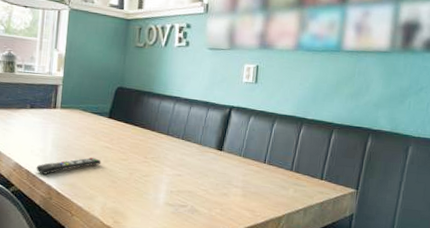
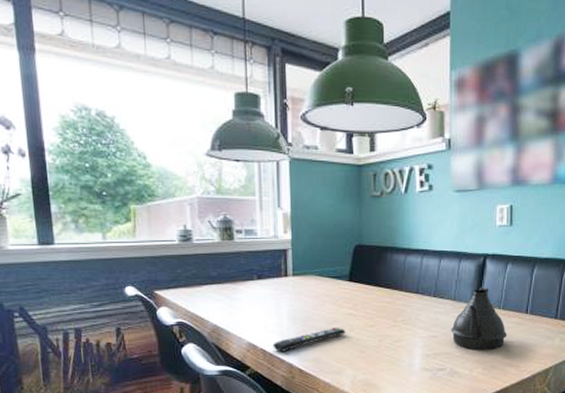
teapot: none [195,135,246,193] -> present [451,287,508,349]

